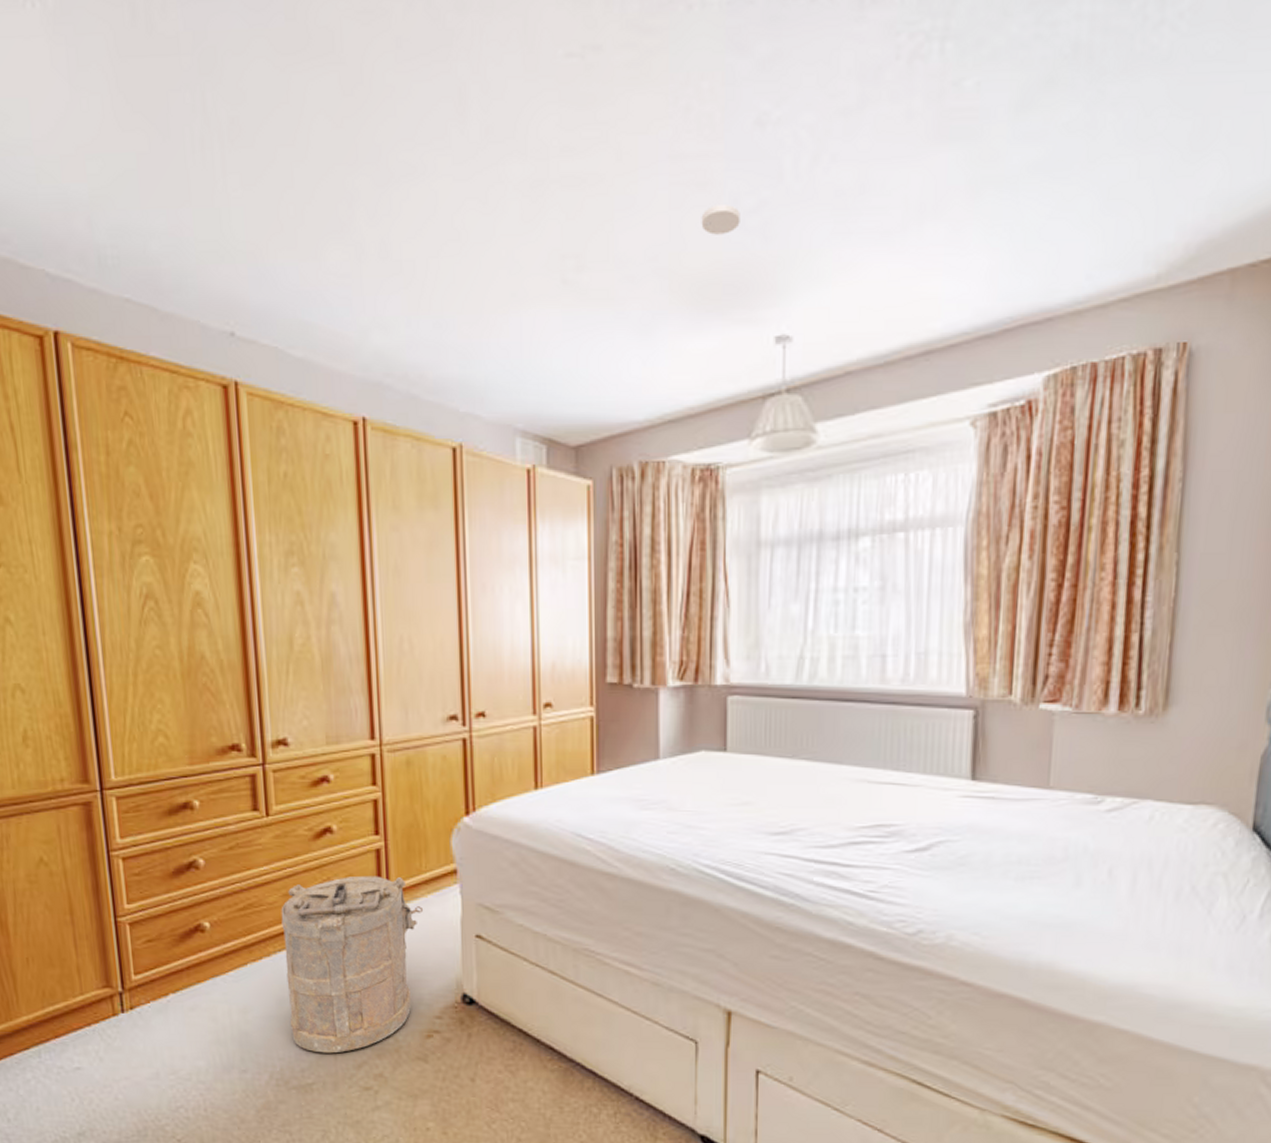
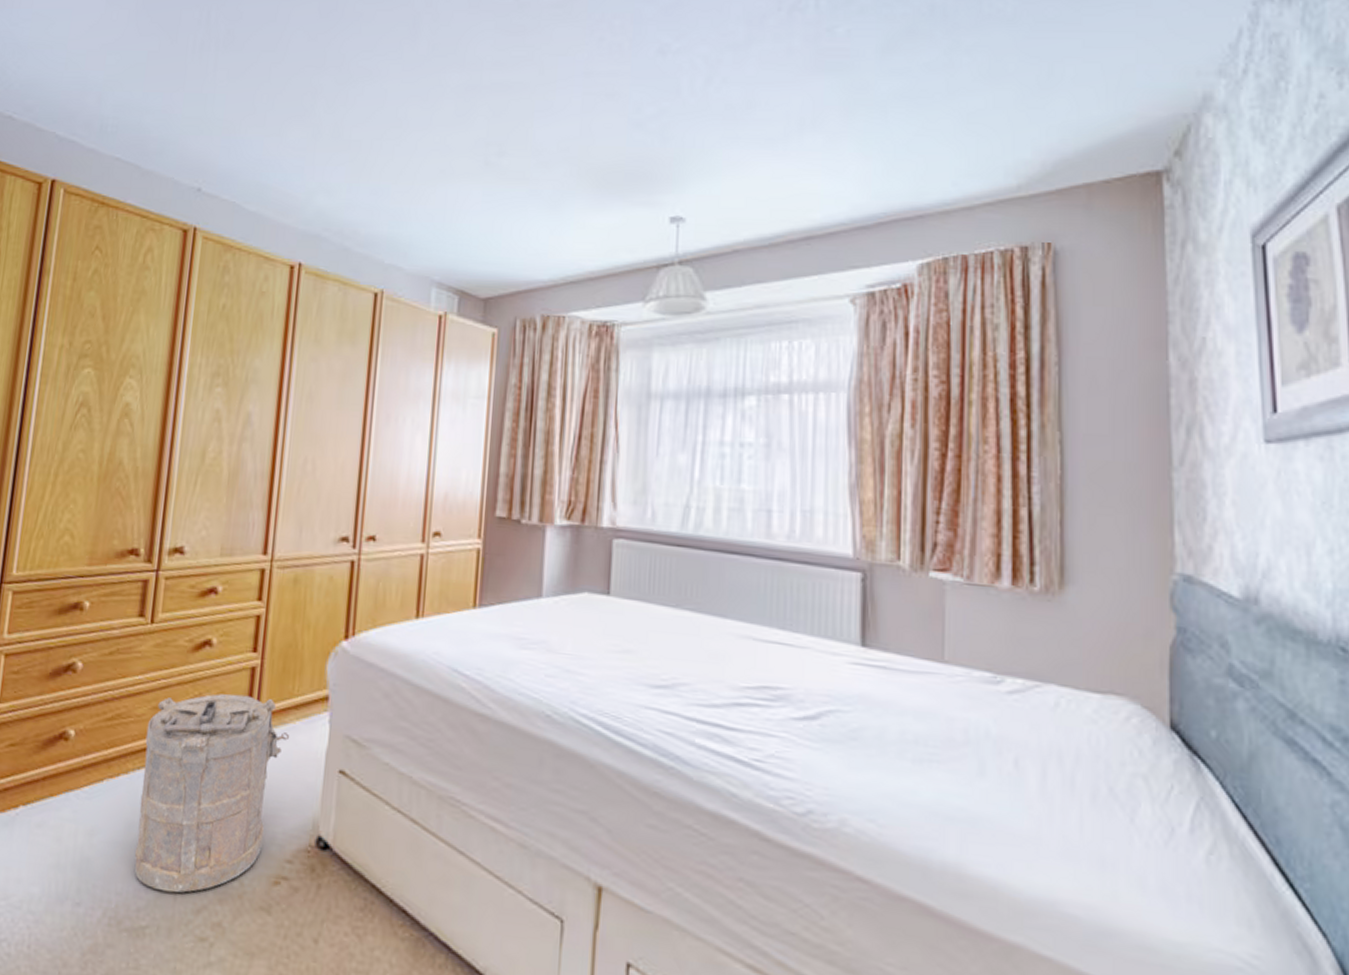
smoke detector: present [701,203,740,235] -> none [608,110,643,134]

